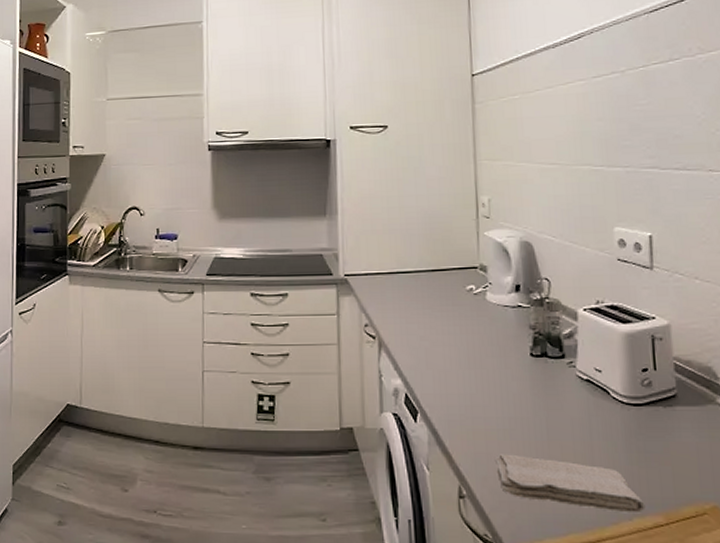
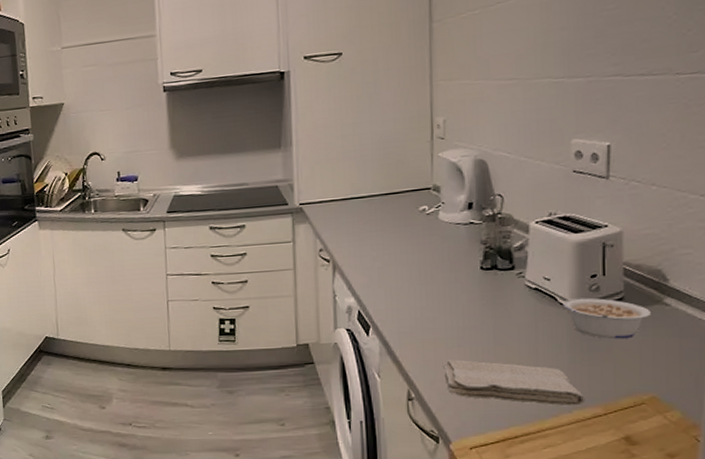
legume: none [615,393,705,440] -> present [562,297,650,340]

